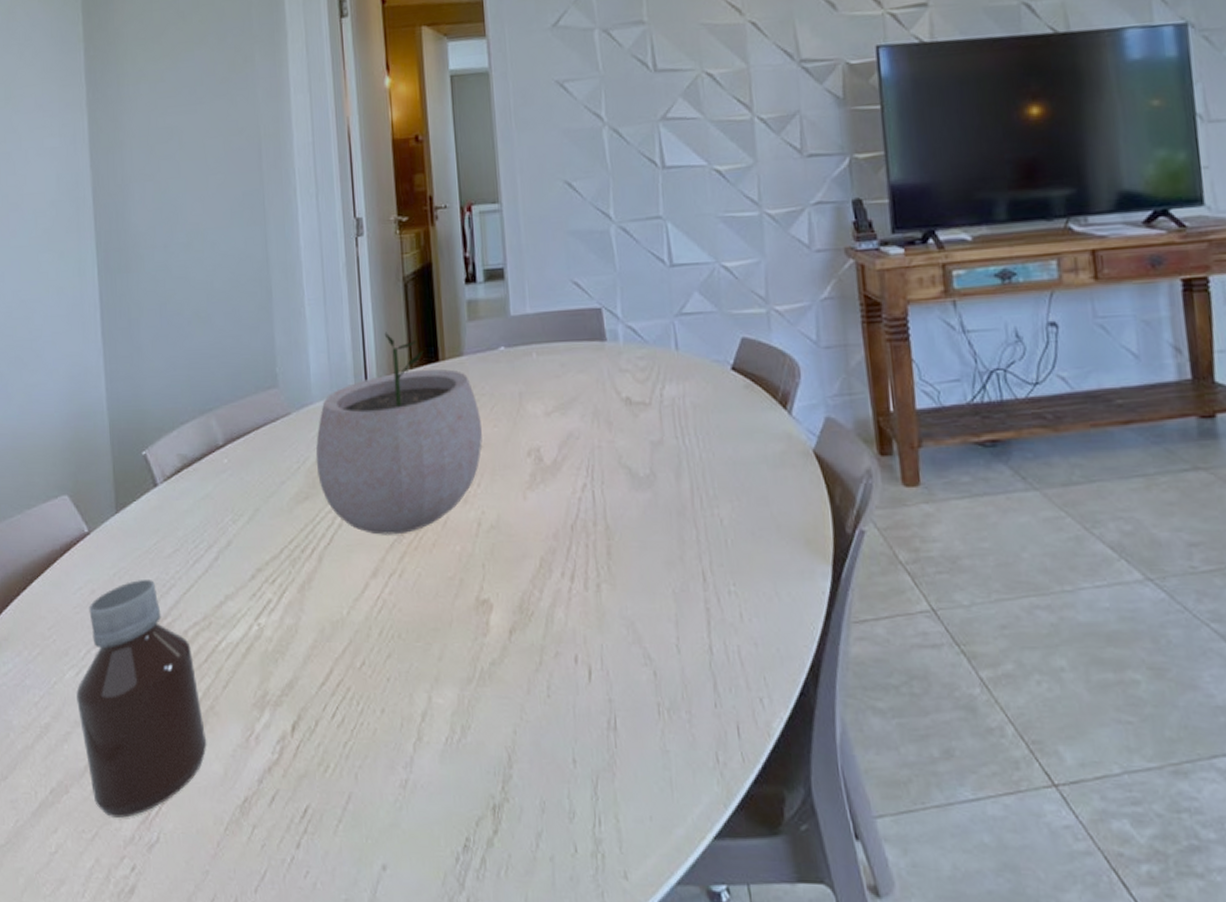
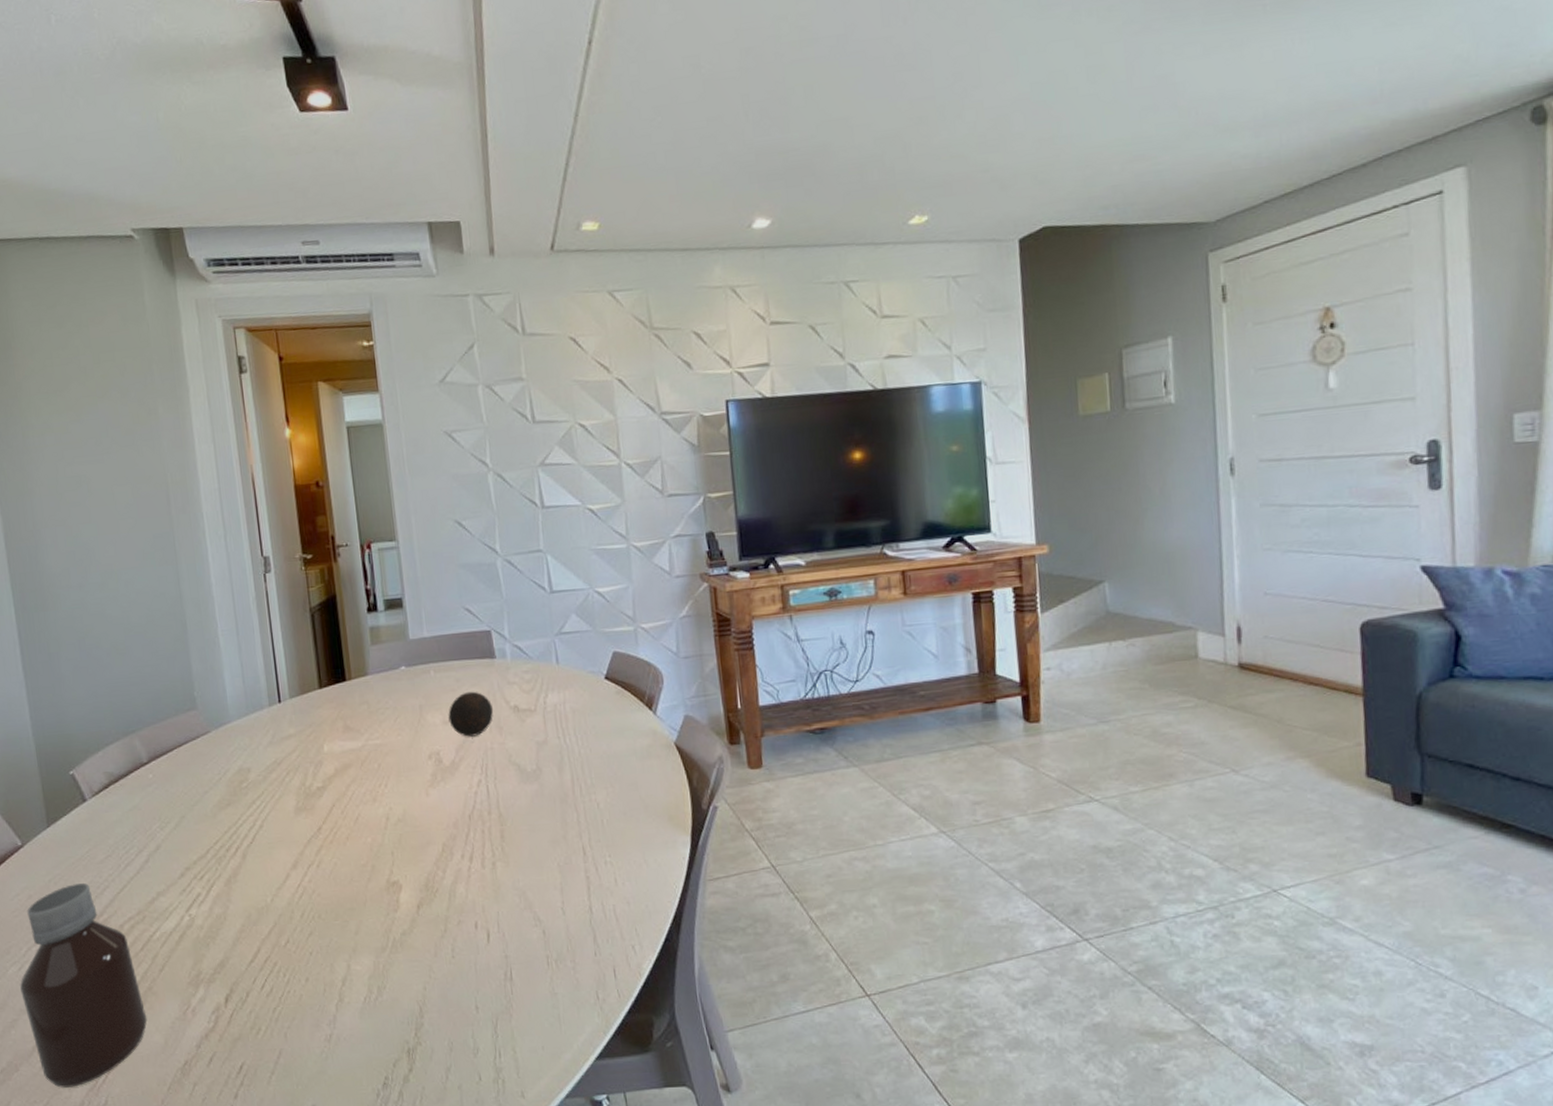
plant pot: present [315,332,482,535] -> none [235,657,388,833]
decorative ball: none [551,378,603,432] -> present [448,691,494,737]

